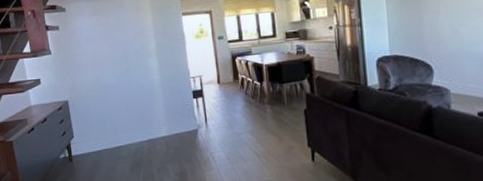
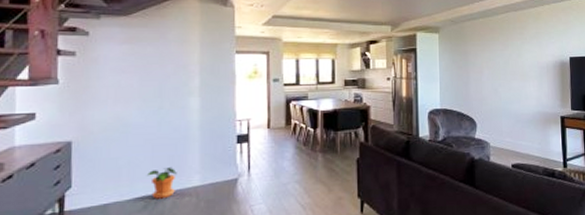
potted plant: none [126,119,149,147] -> present [147,166,177,199]

